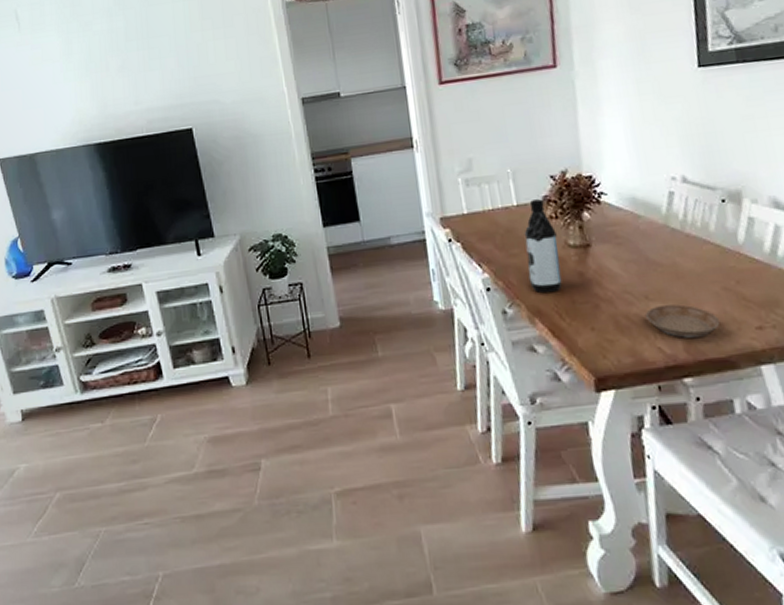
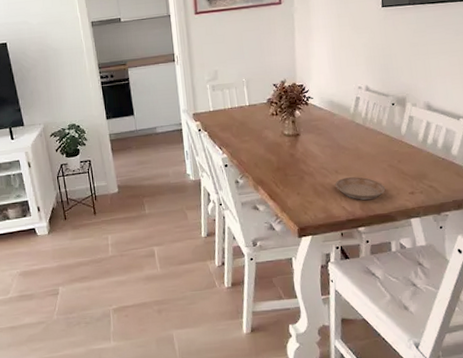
water bottle: present [524,199,562,293] -> none [253,101,279,168]

